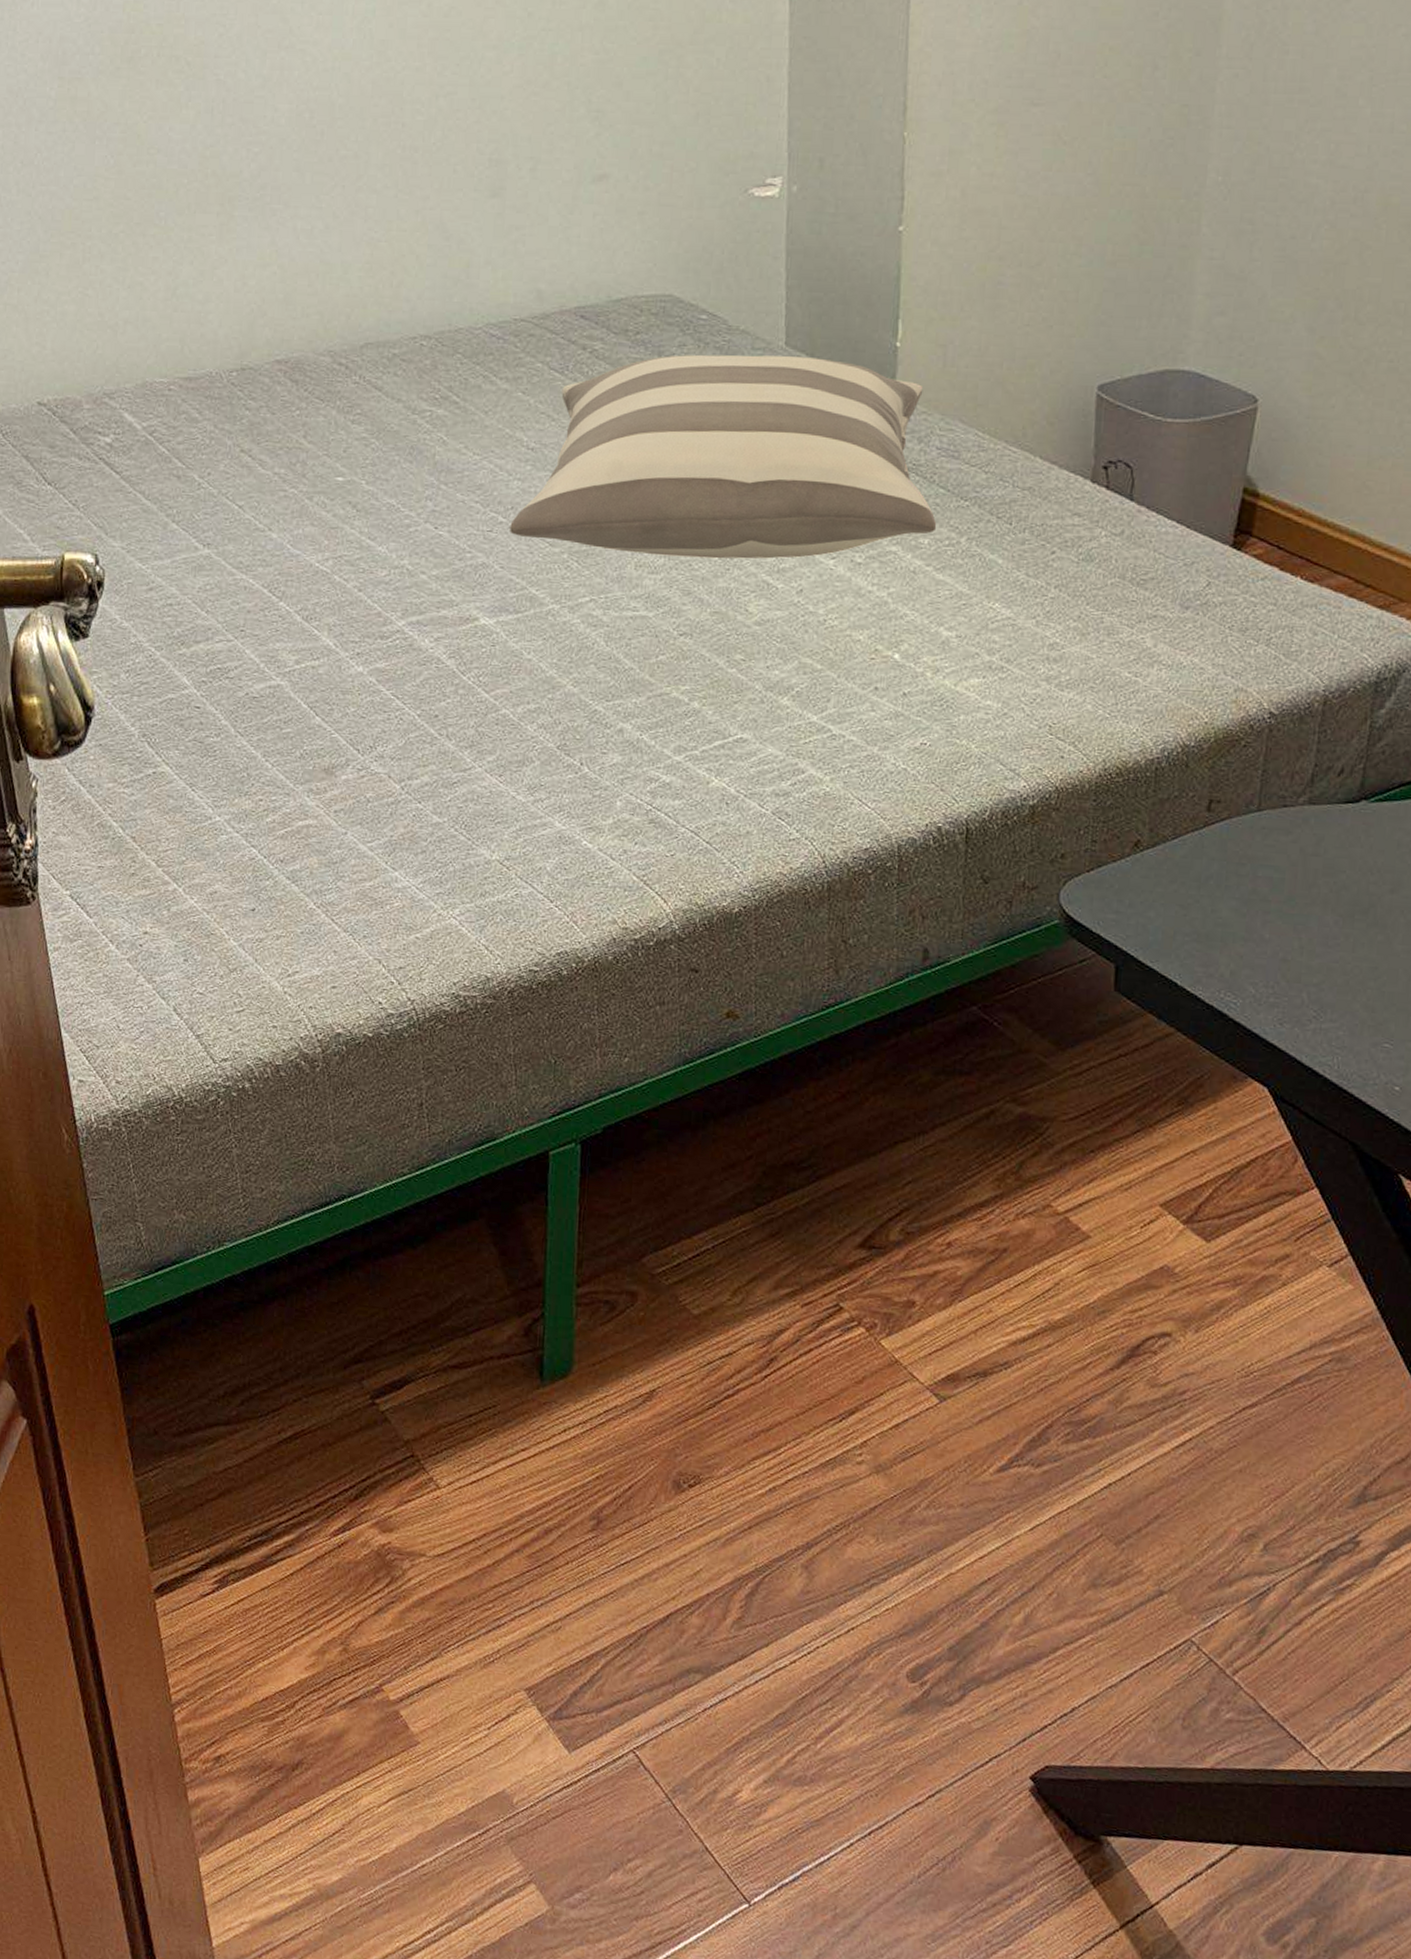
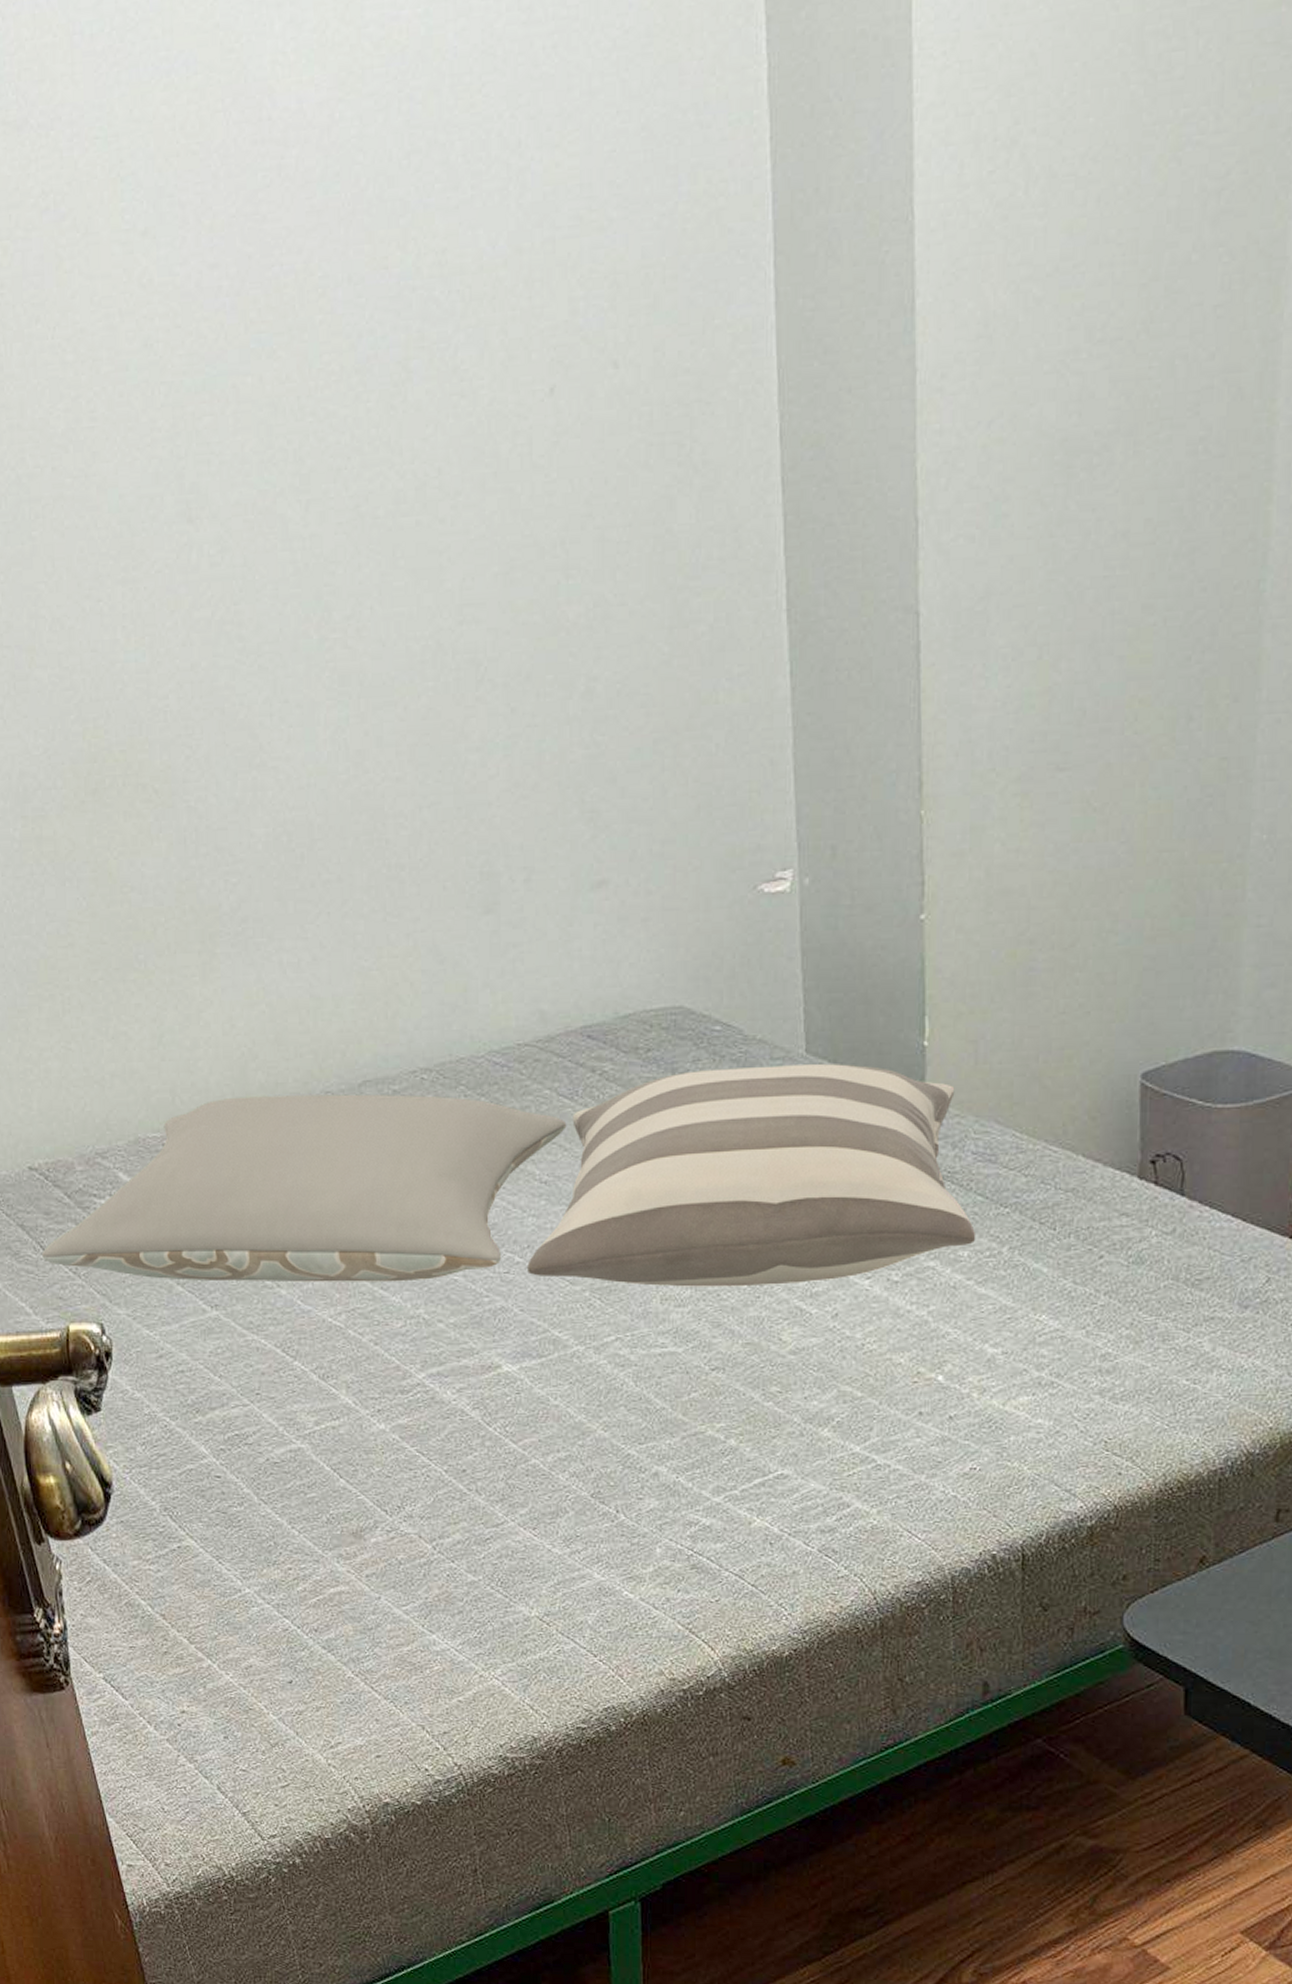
pillow: none [44,350,556,534] -> present [42,1094,567,1282]

